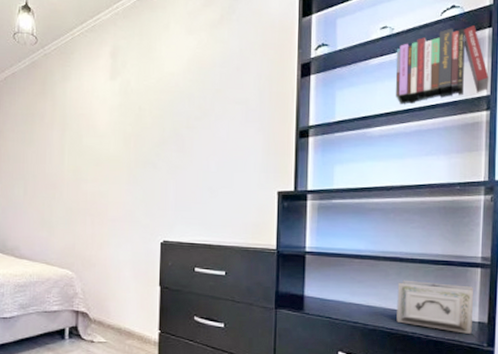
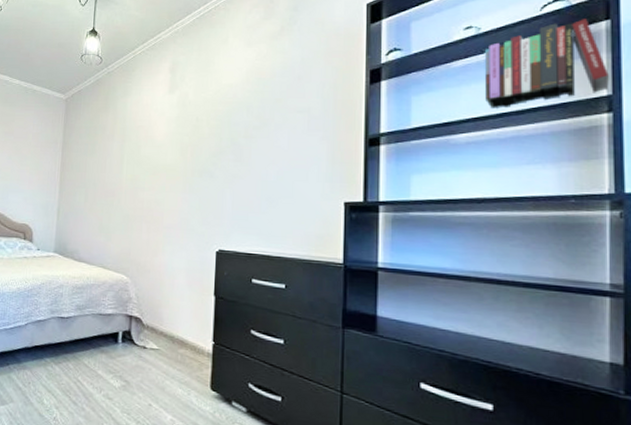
decorative box: present [396,280,474,334] -> none [495,305,602,377]

